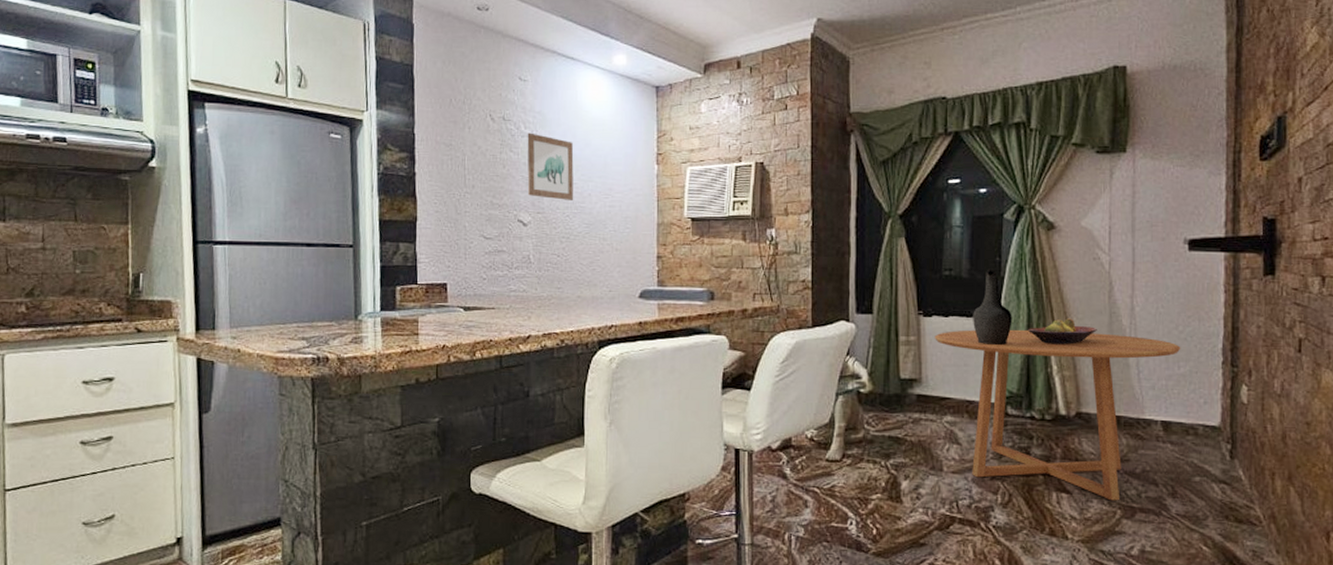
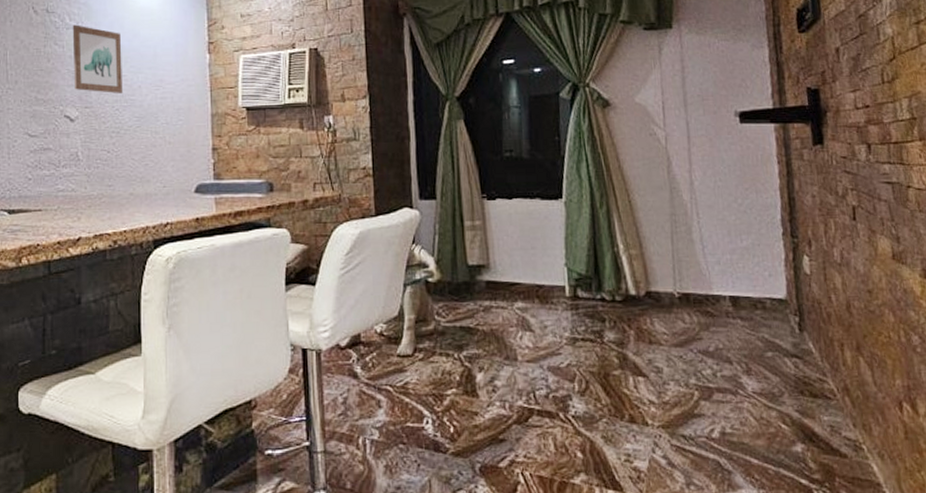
dining table: present [935,329,1181,501] -> none [500,209,742,382]
decorative vase: present [973,269,1012,346] -> none [536,148,576,227]
fruit bowl: present [1028,318,1097,345] -> none [592,195,659,223]

